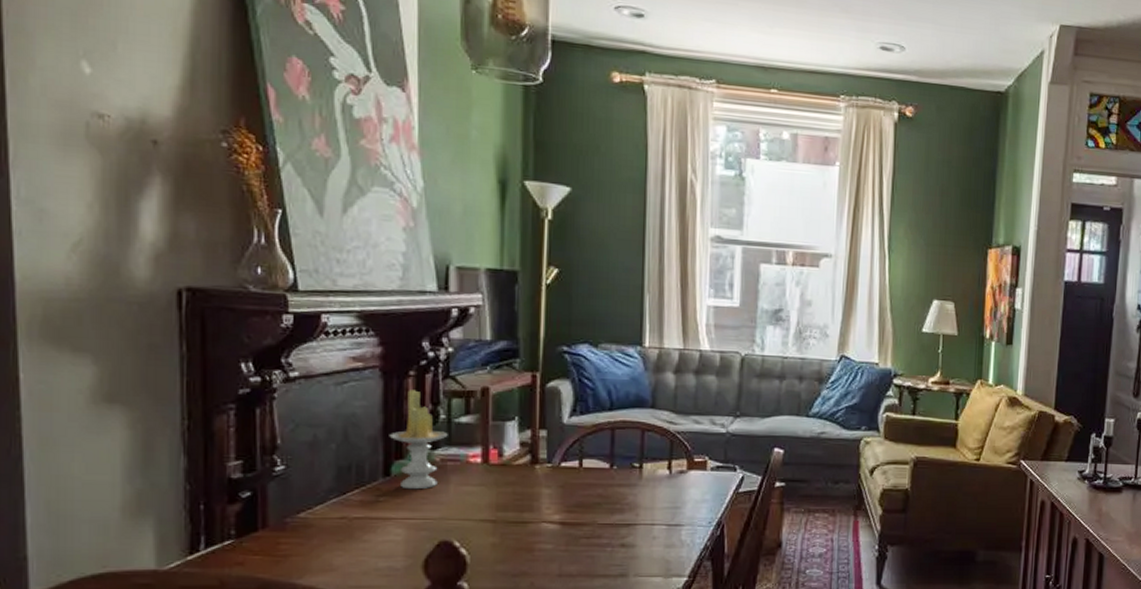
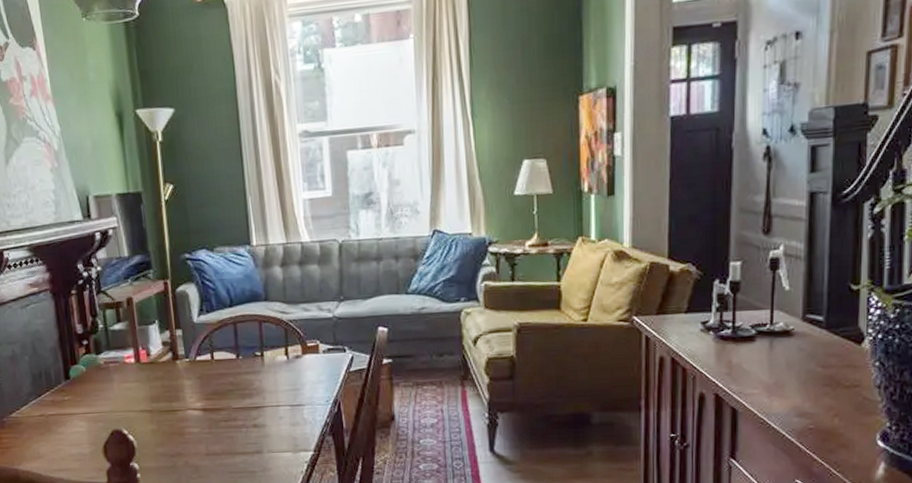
candle: present [389,390,448,490] -> none [64,306,107,389]

